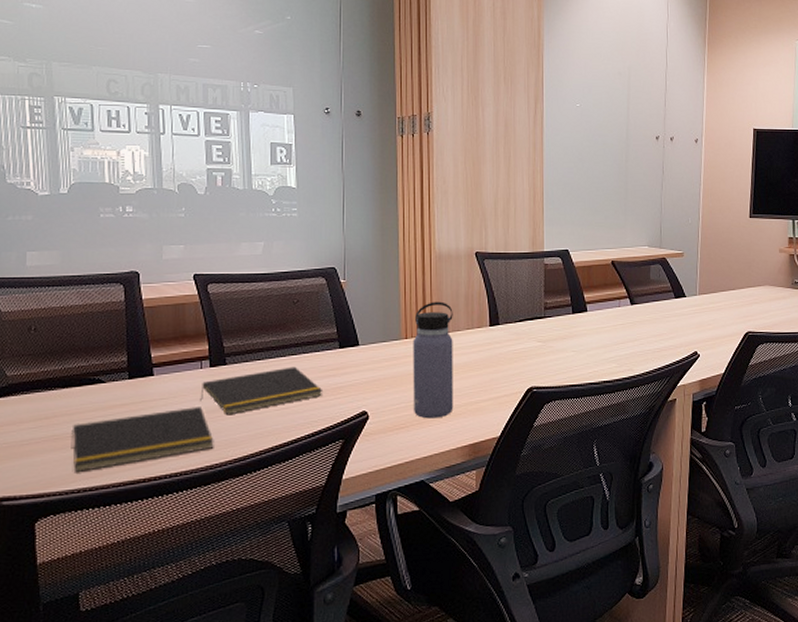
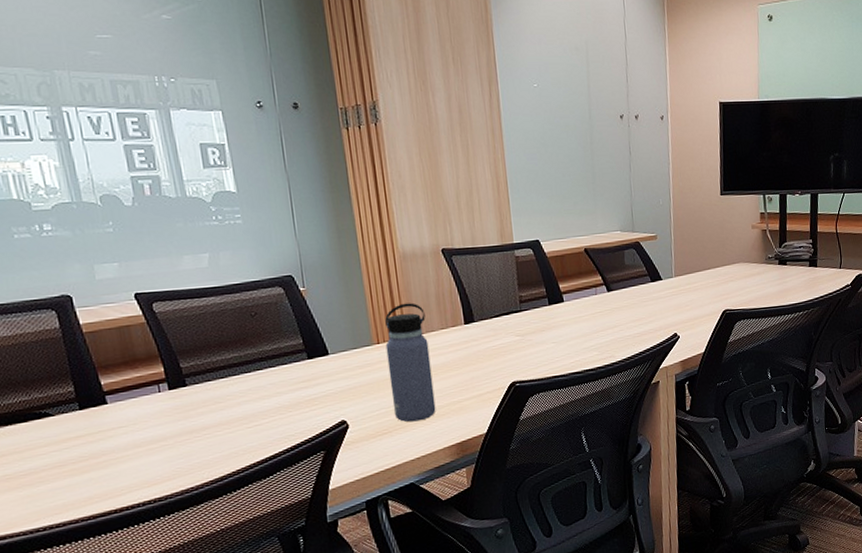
notepad: present [71,407,214,472] -> none [24,431,187,510]
notepad: present [200,366,324,416] -> none [162,381,297,438]

